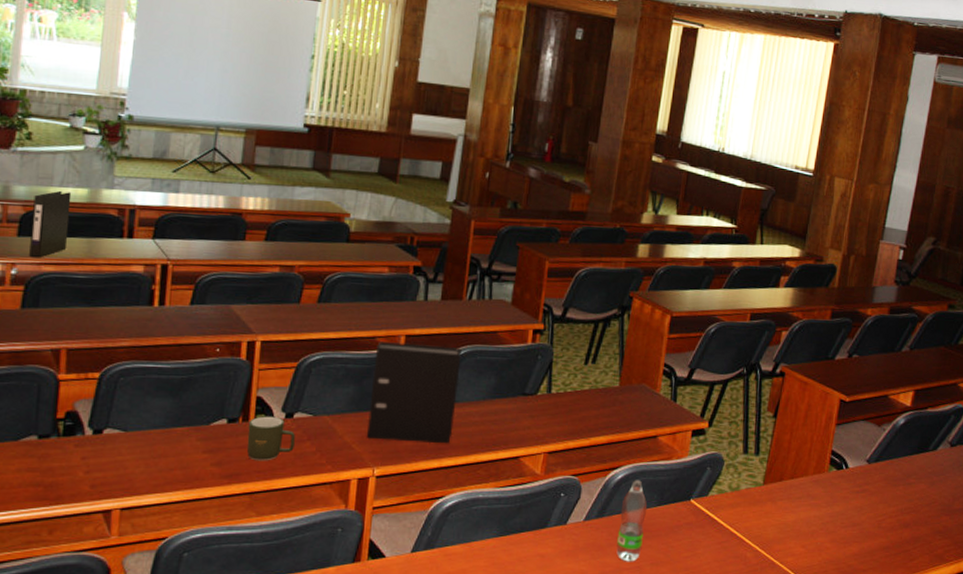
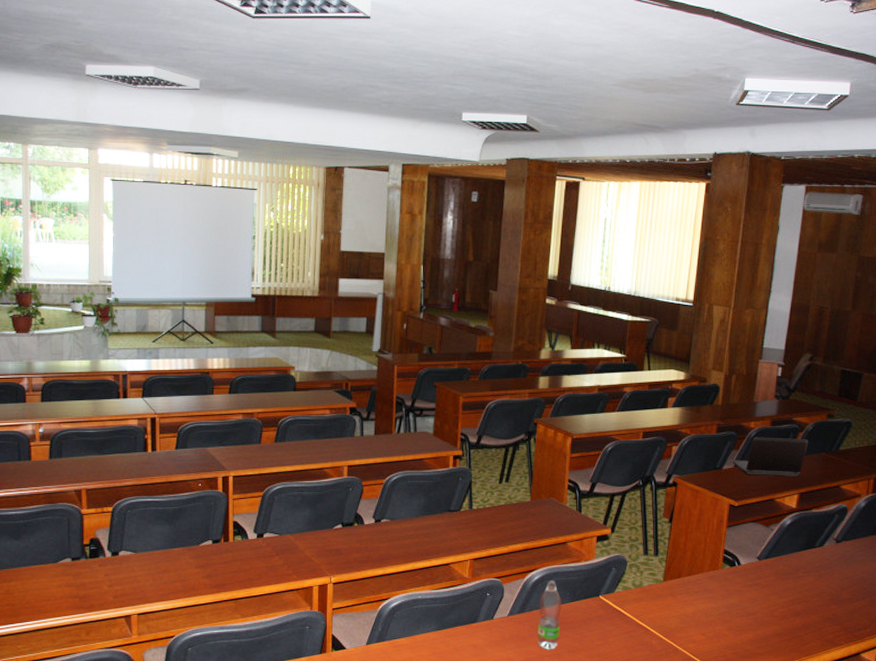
binder: present [29,190,72,257] -> none [50,363,79,417]
mug: present [246,416,295,461] -> none [229,537,266,573]
binder: present [367,342,462,444] -> none [322,472,395,555]
laptop computer: none [845,325,928,371] -> present [732,437,809,477]

